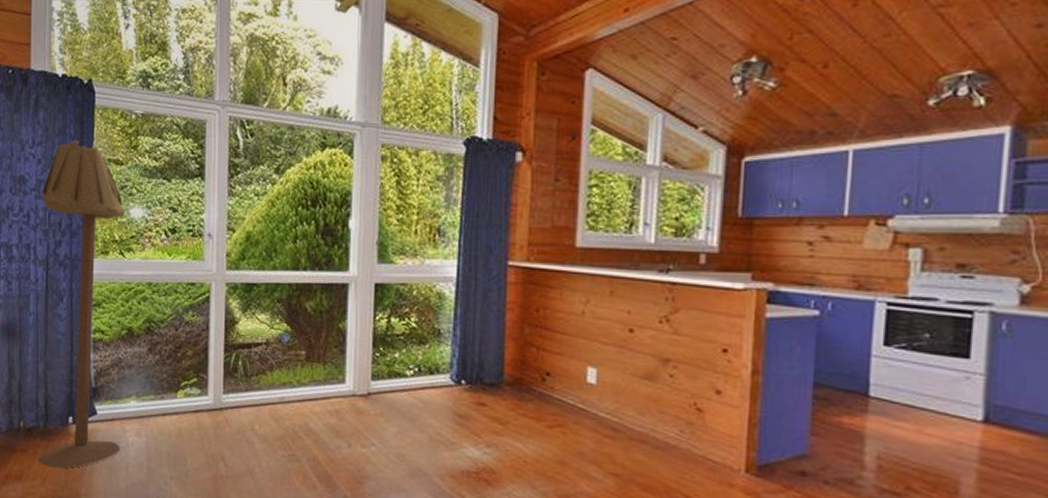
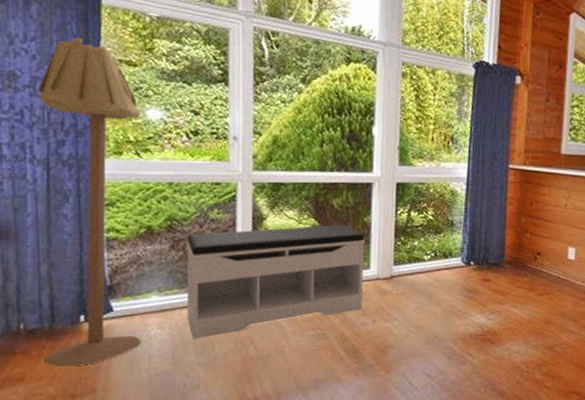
bench: none [161,330,340,450] -> present [186,224,365,339]

